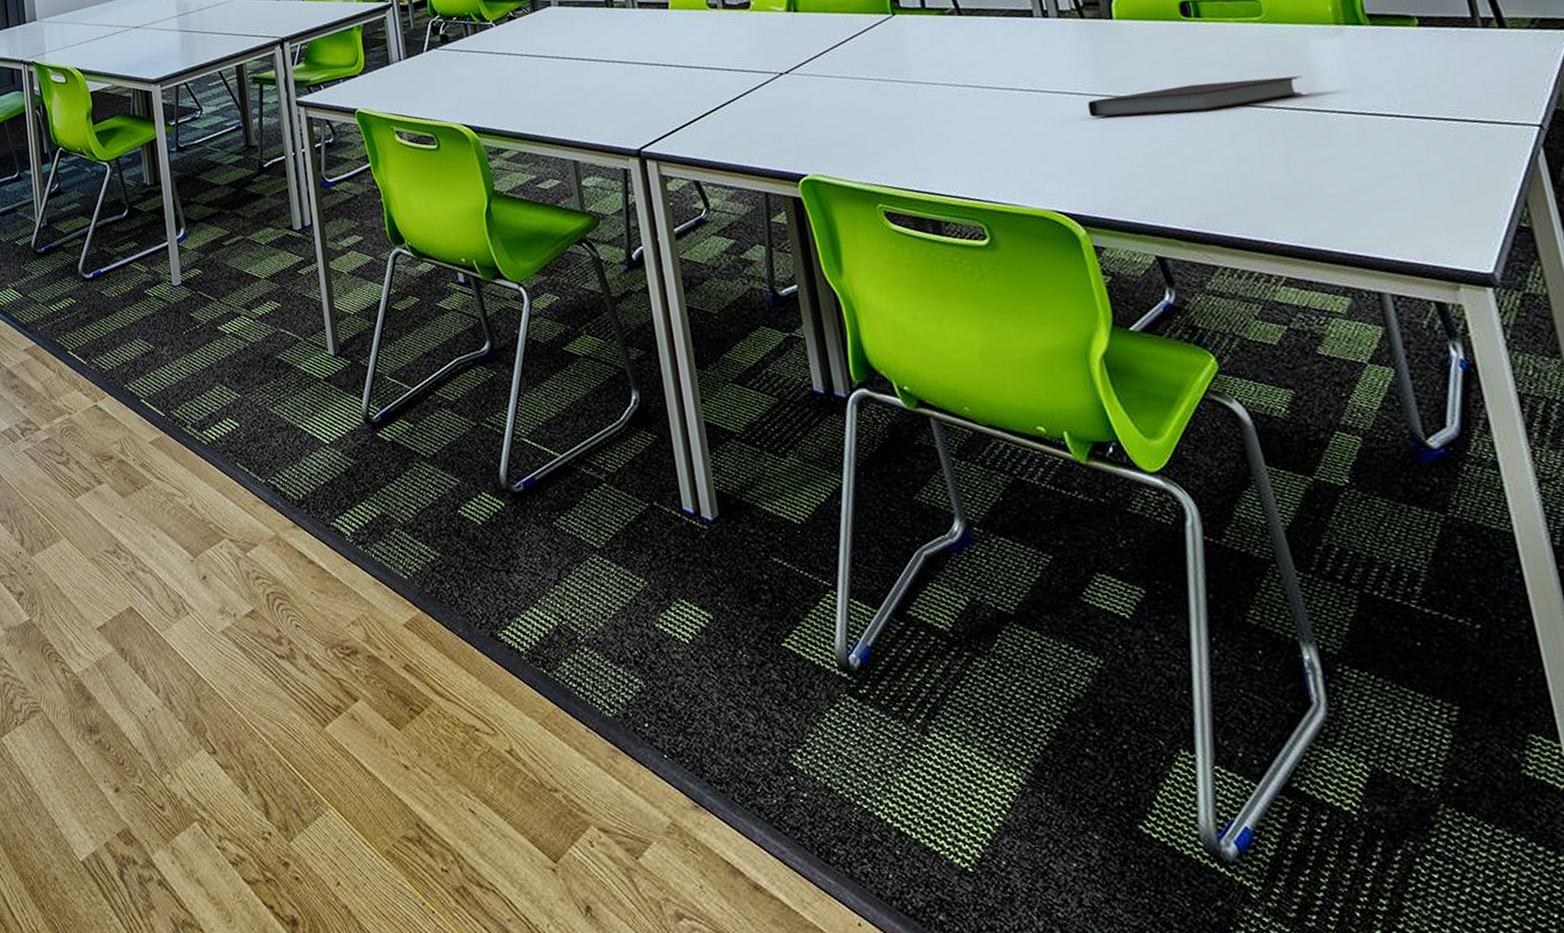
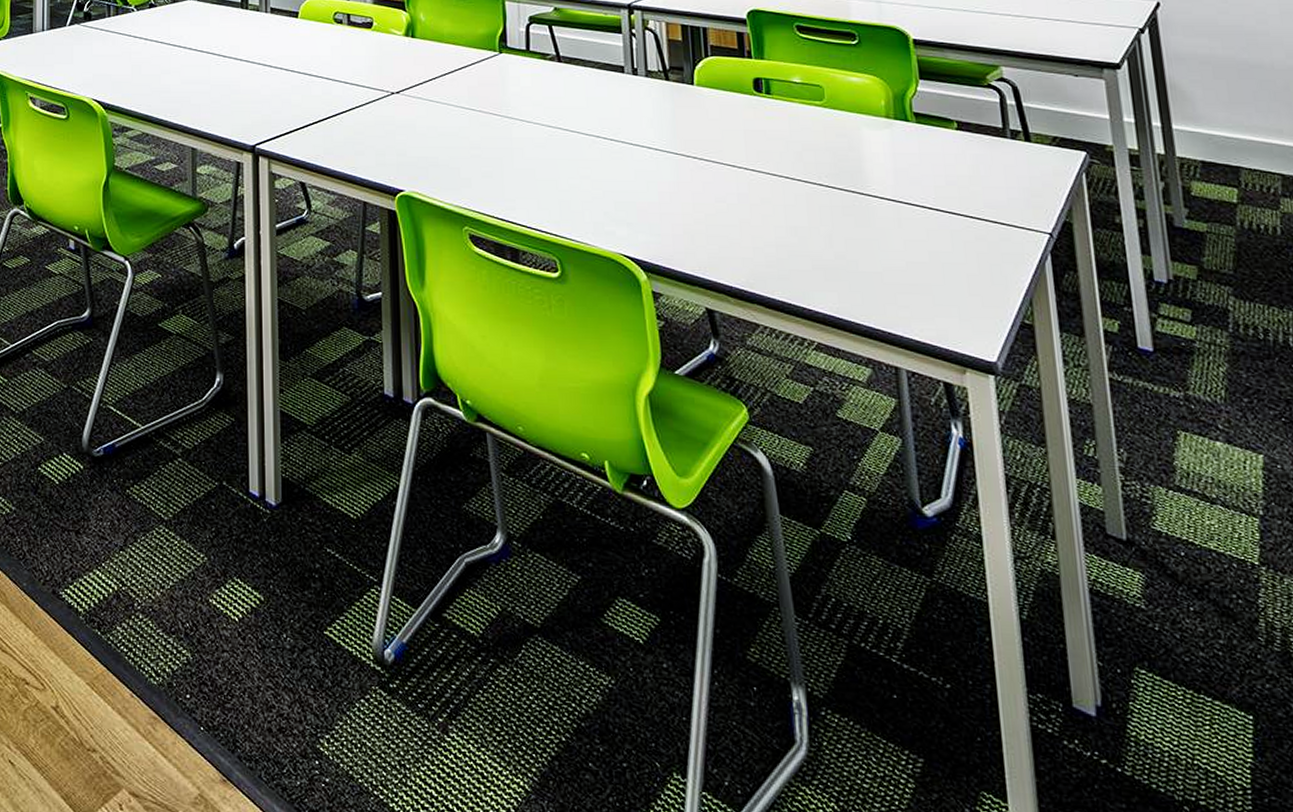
notebook: present [1087,75,1303,118] -> none [663,154,852,180]

